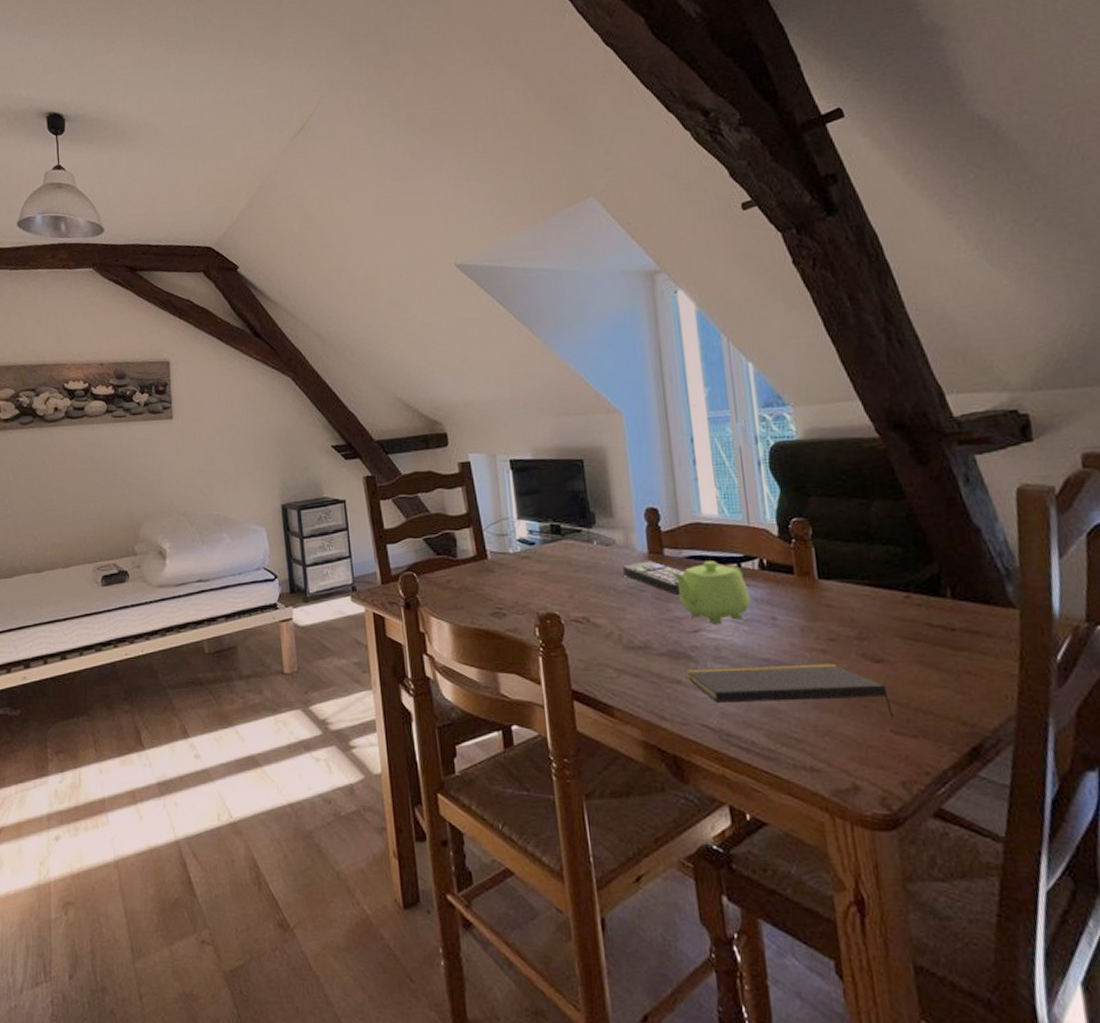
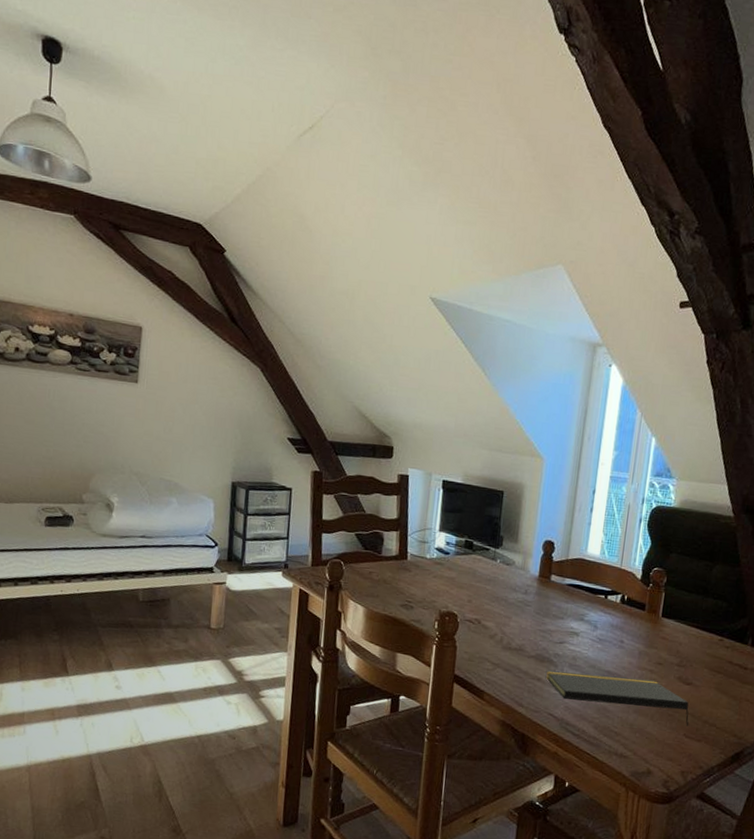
remote control: present [623,561,685,595] -> none [516,582,564,613]
teapot: present [671,561,751,626] -> none [552,590,609,641]

